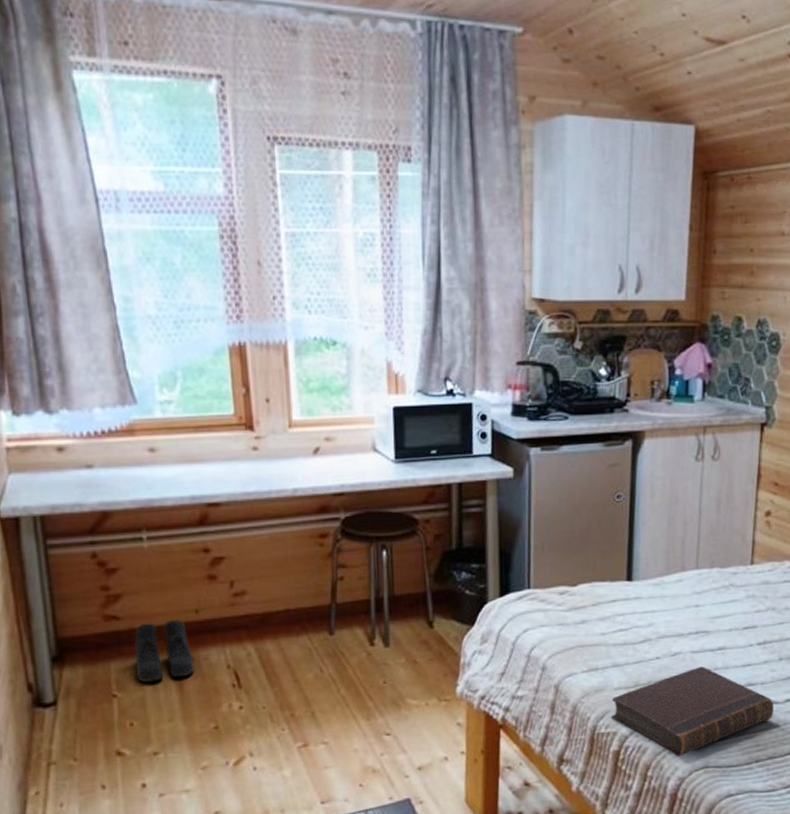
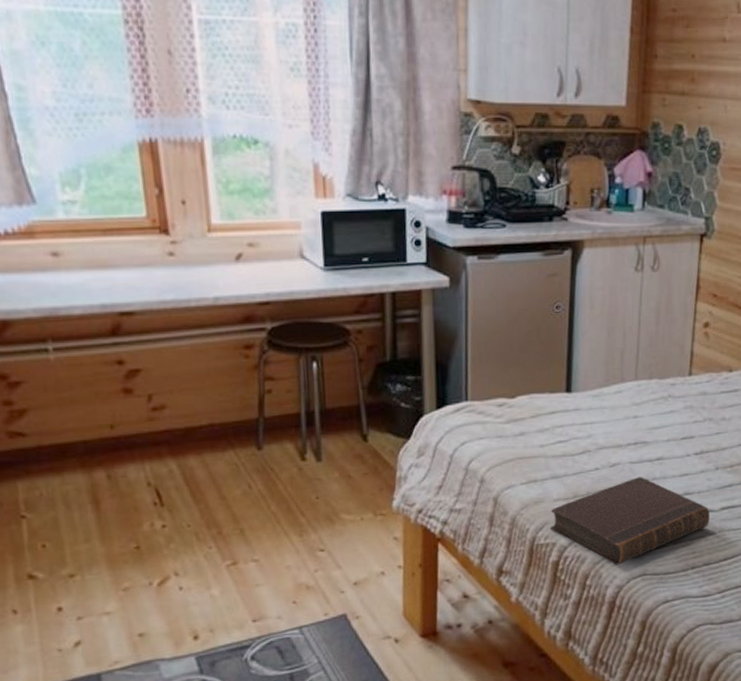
boots: present [134,619,195,683] -> none [43,435,112,503]

